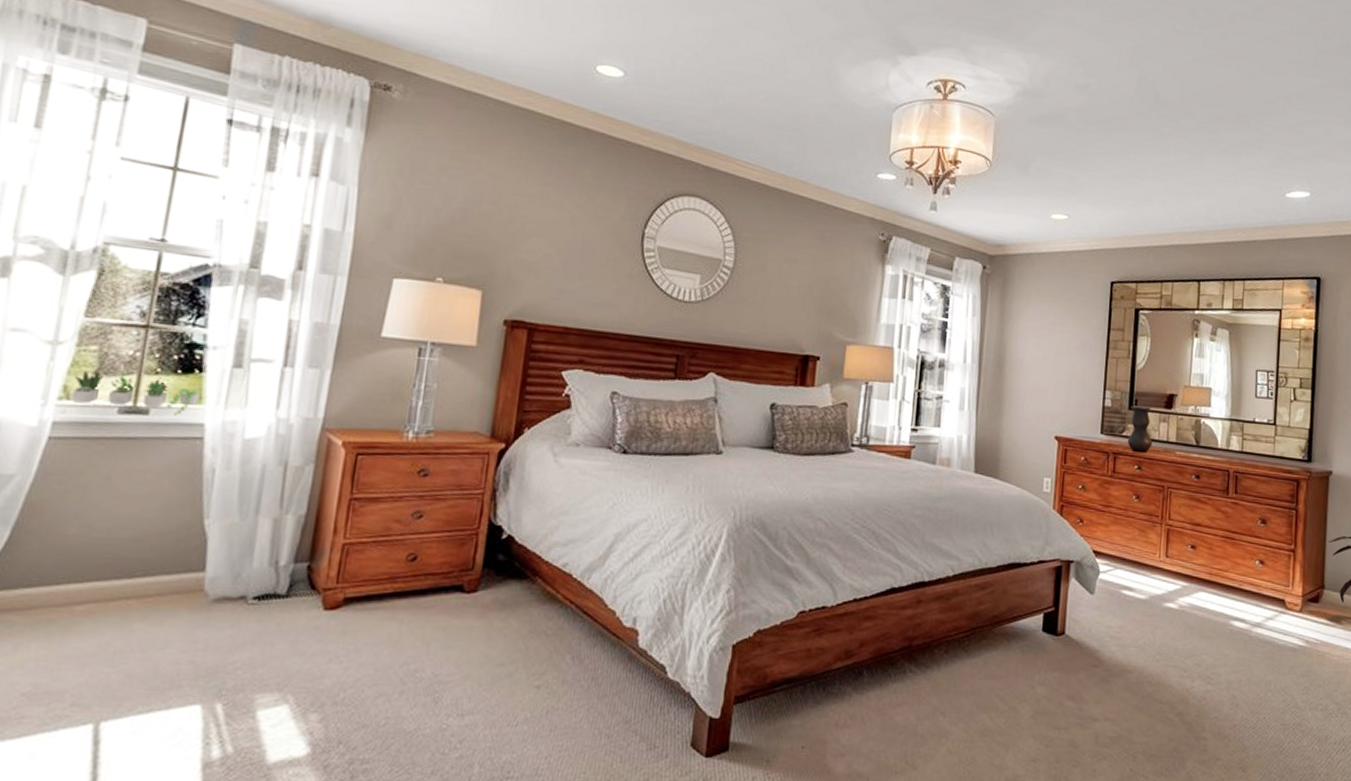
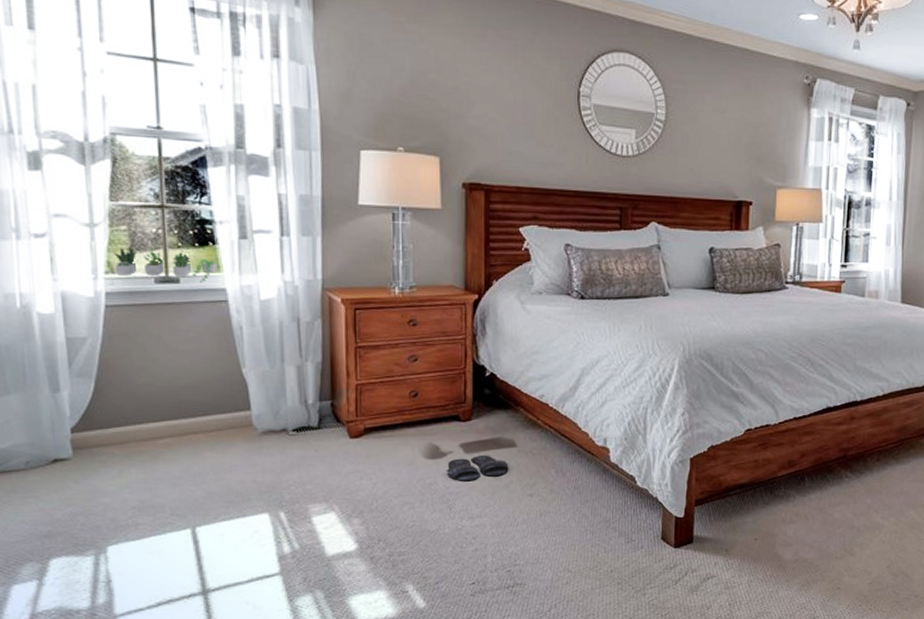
slippers: none [437,634,515,668] -> present [446,455,509,481]

